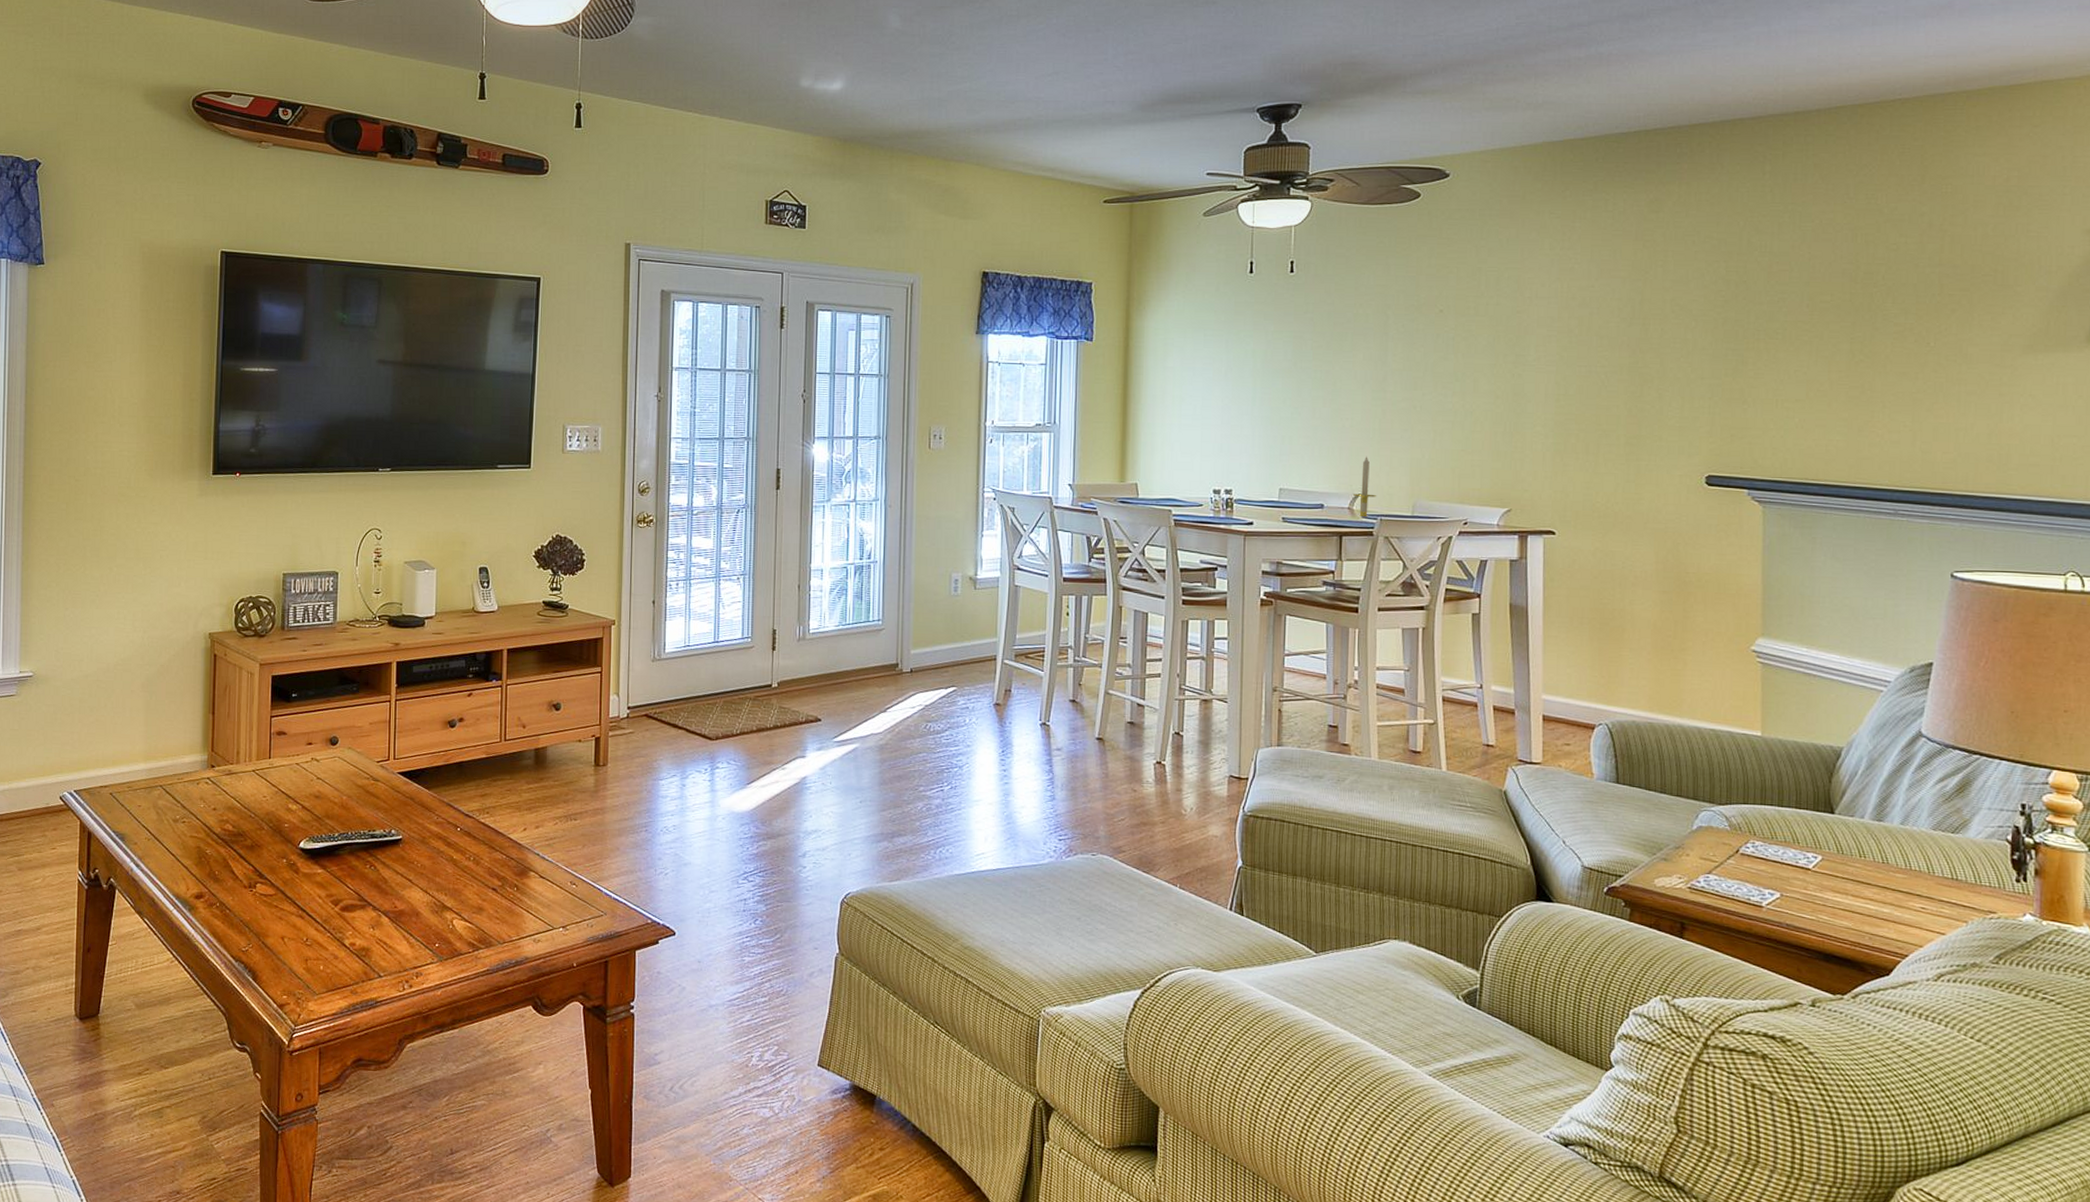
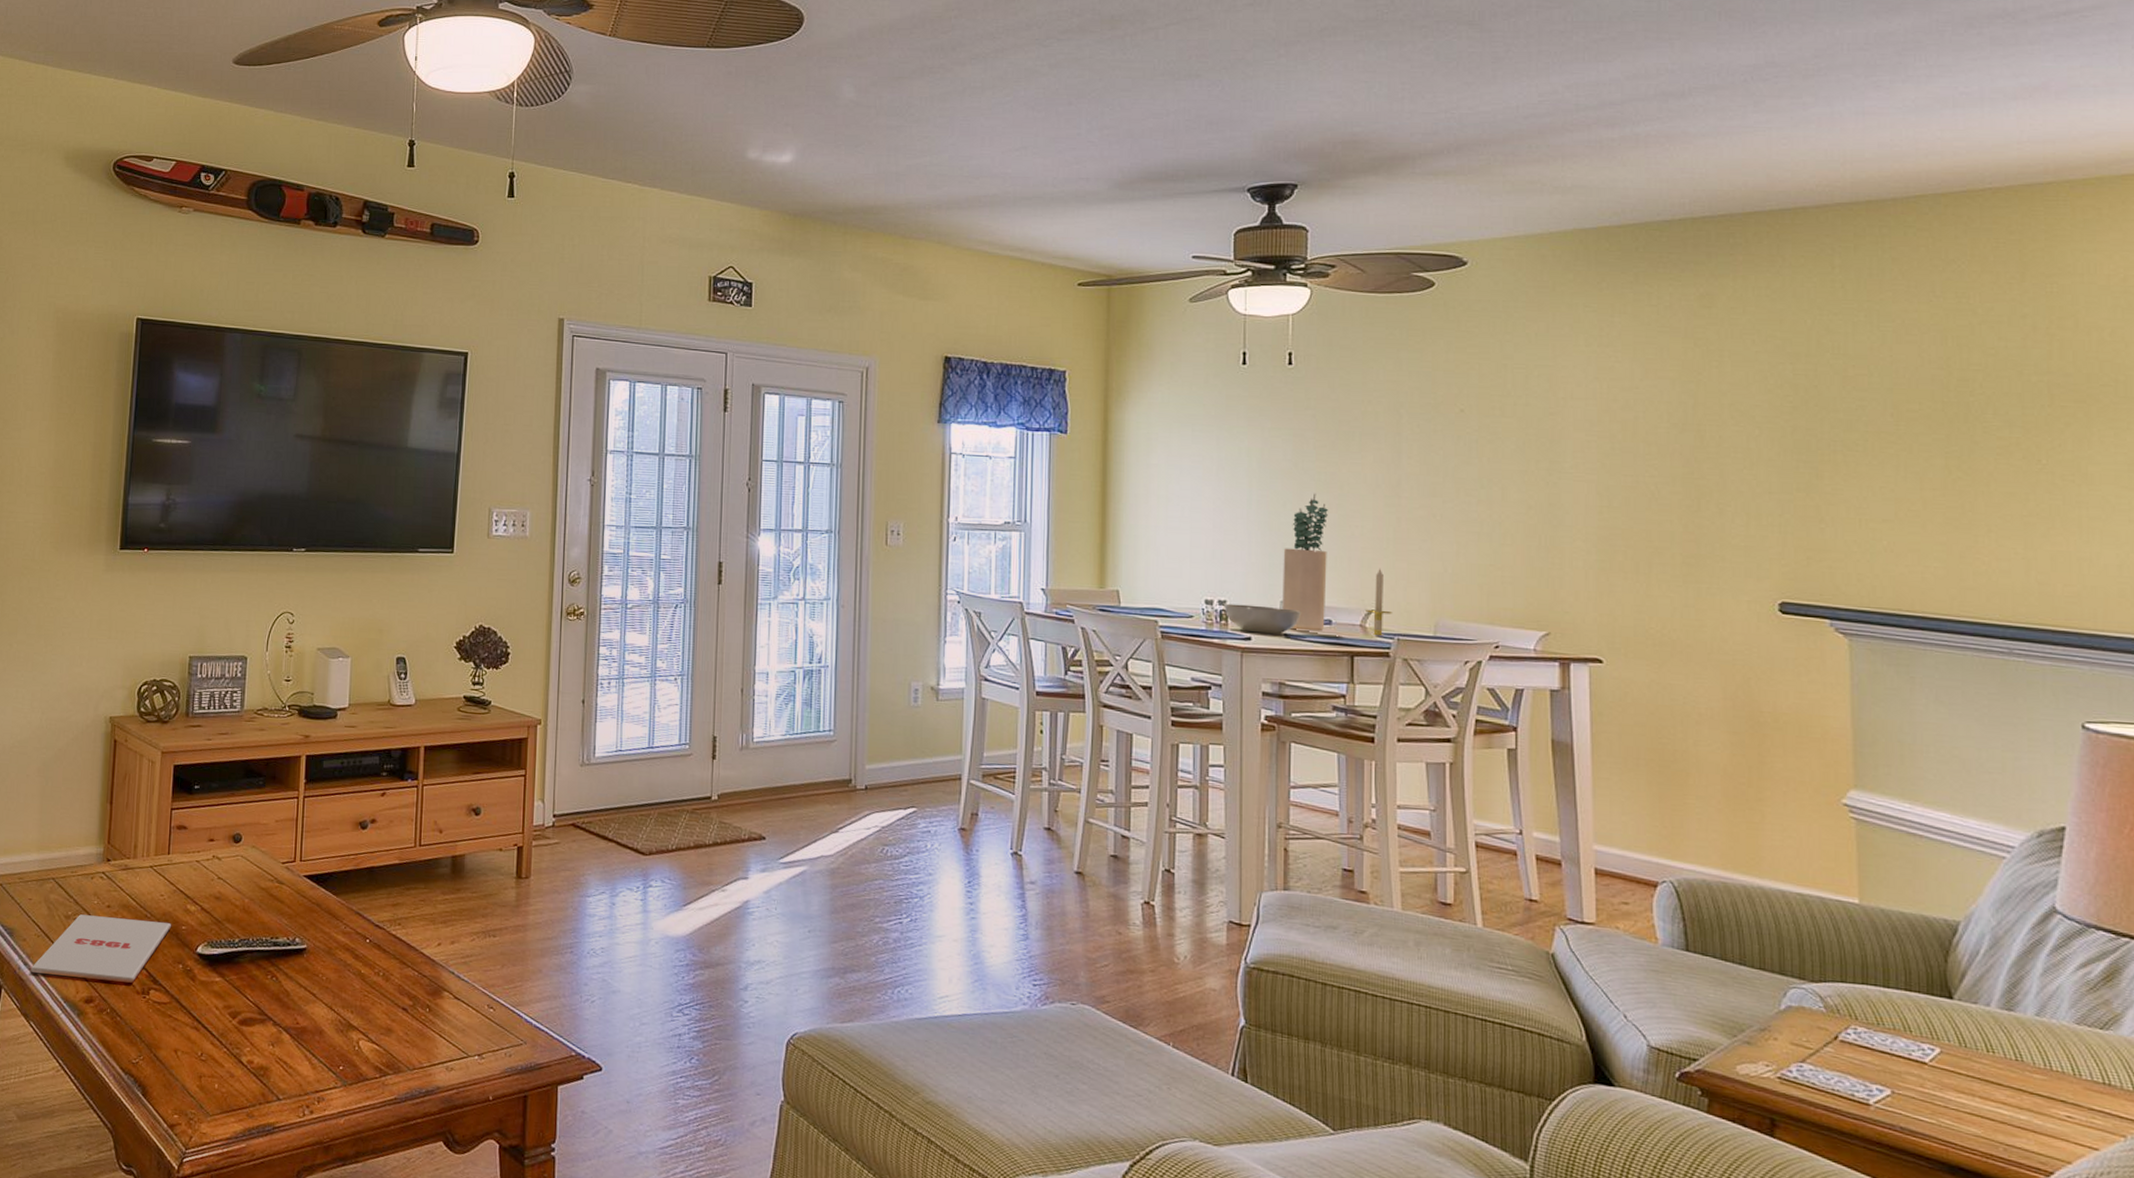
magazine: none [142,818,274,878] -> present [30,914,171,983]
bowl: none [1230,492,1297,519] -> present [1224,603,1301,634]
vase: none [1281,390,1322,515] -> present [1282,493,1328,632]

